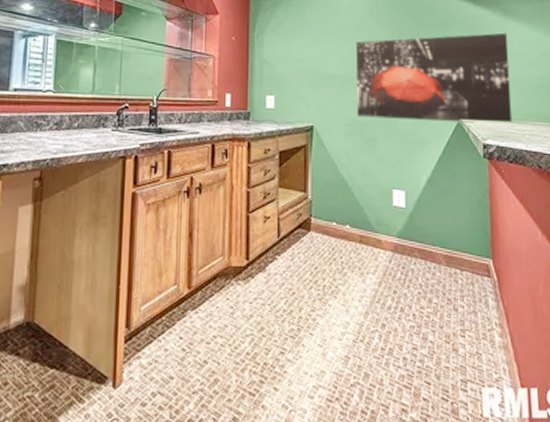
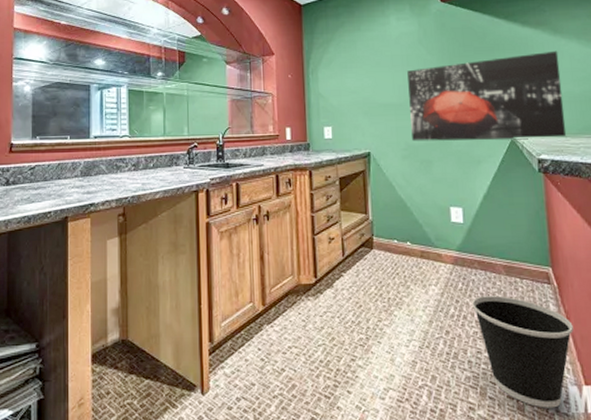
wastebasket: none [410,287,511,412] -> present [472,295,574,408]

